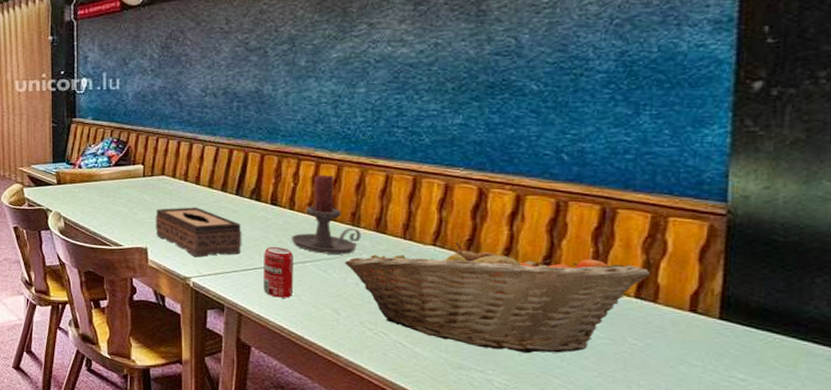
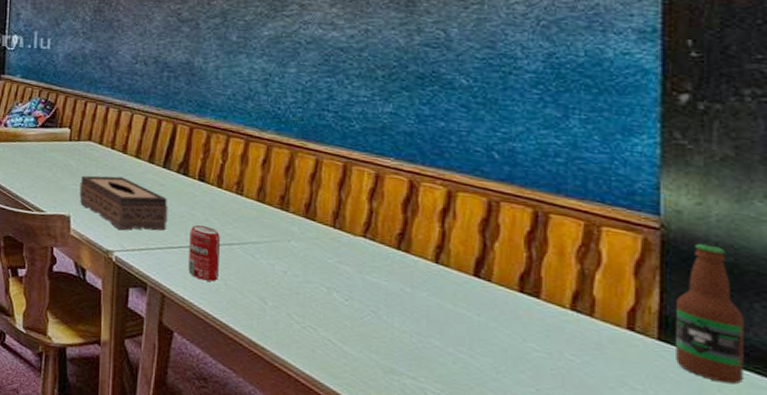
candle holder: present [290,174,361,255] -> none [218,153,290,240]
fruit basket: present [345,242,651,354] -> none [273,235,586,364]
bottle: none [736,226,805,355] -> present [676,243,744,385]

